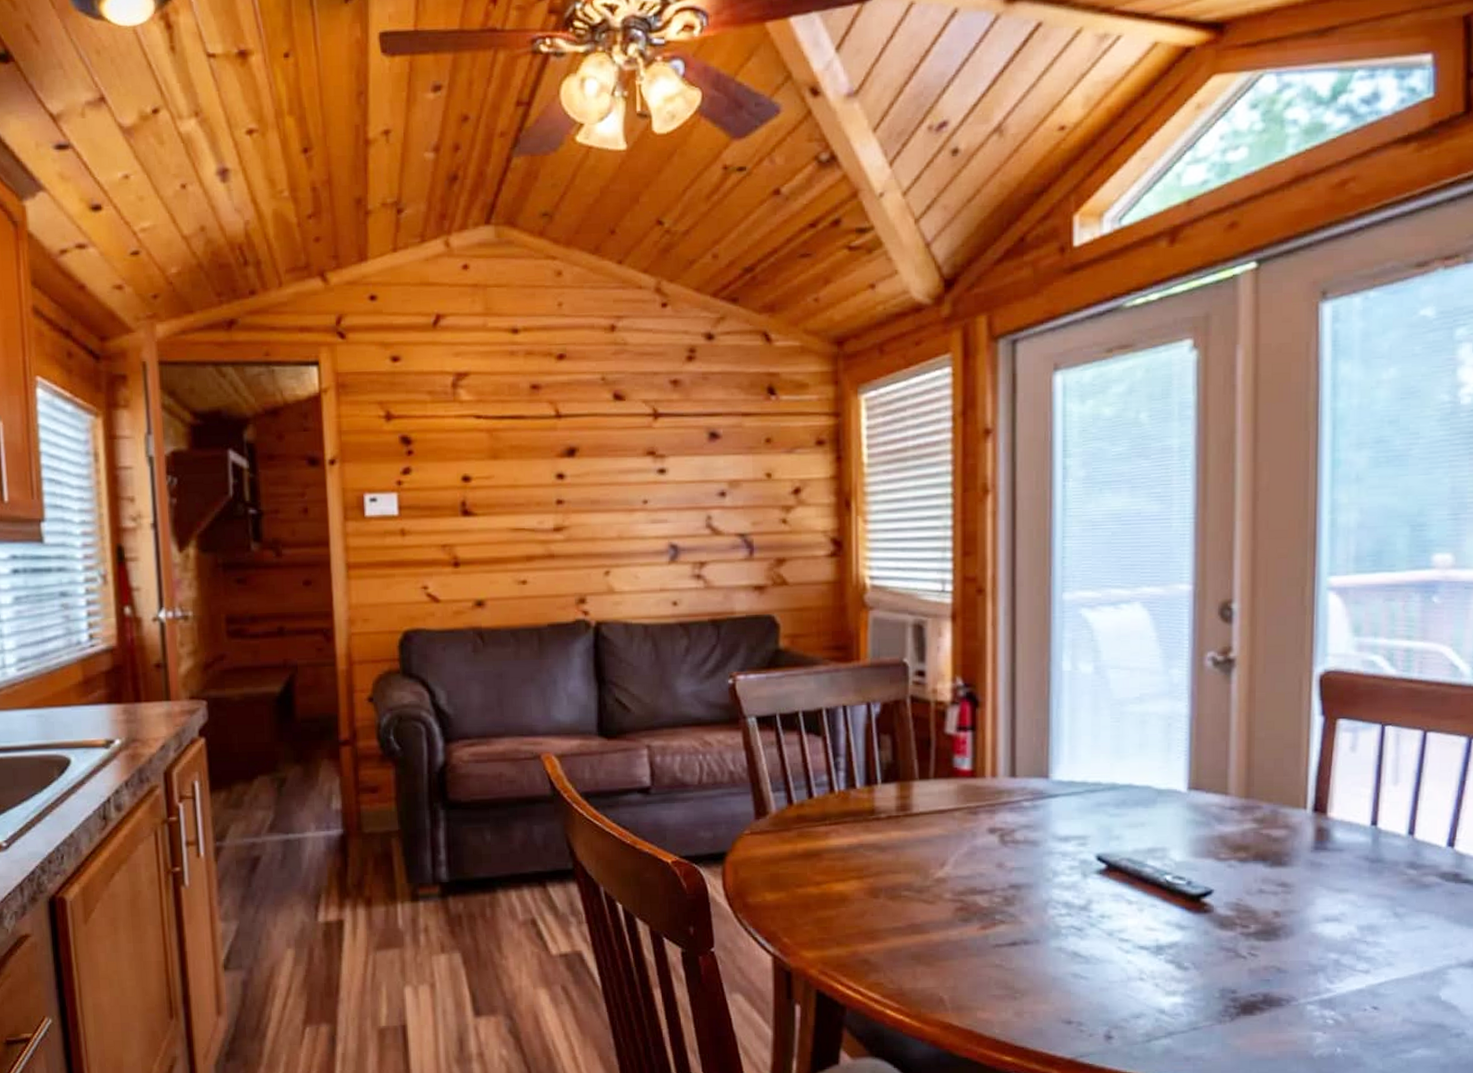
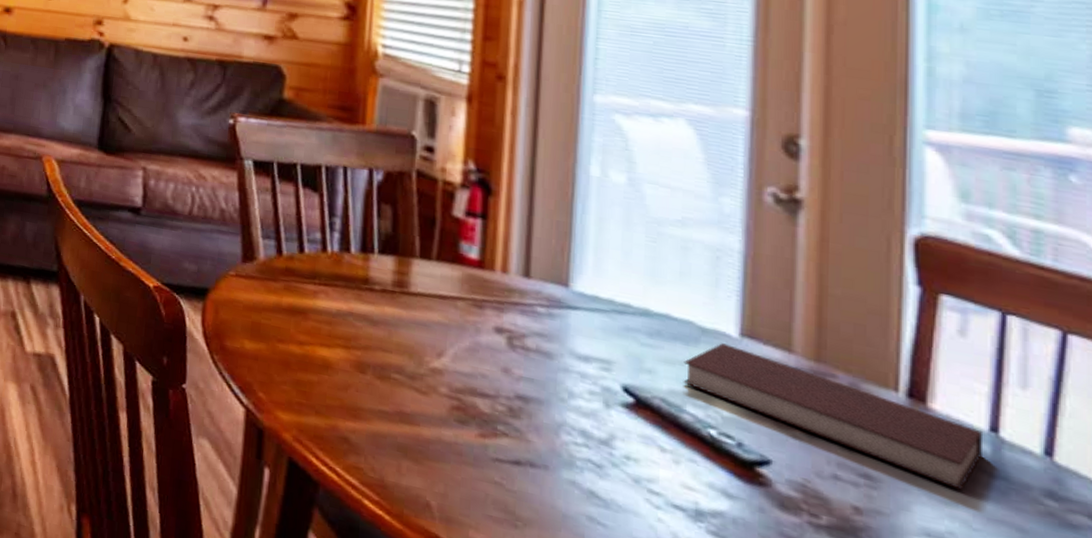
notebook: none [1144,799,1367,878] -> present [683,343,984,490]

